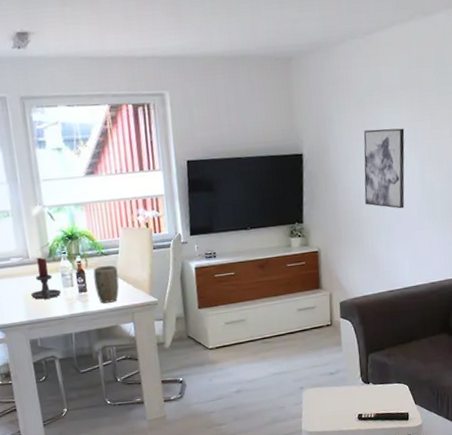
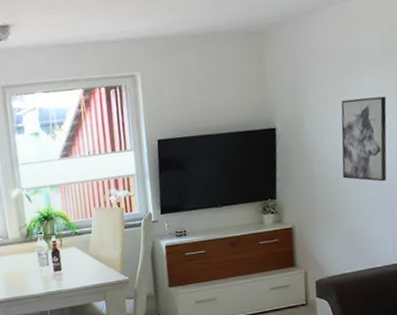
candle holder: present [31,257,62,300] -> none [10,237,38,278]
plant pot: present [93,265,119,303] -> none [67,245,92,282]

